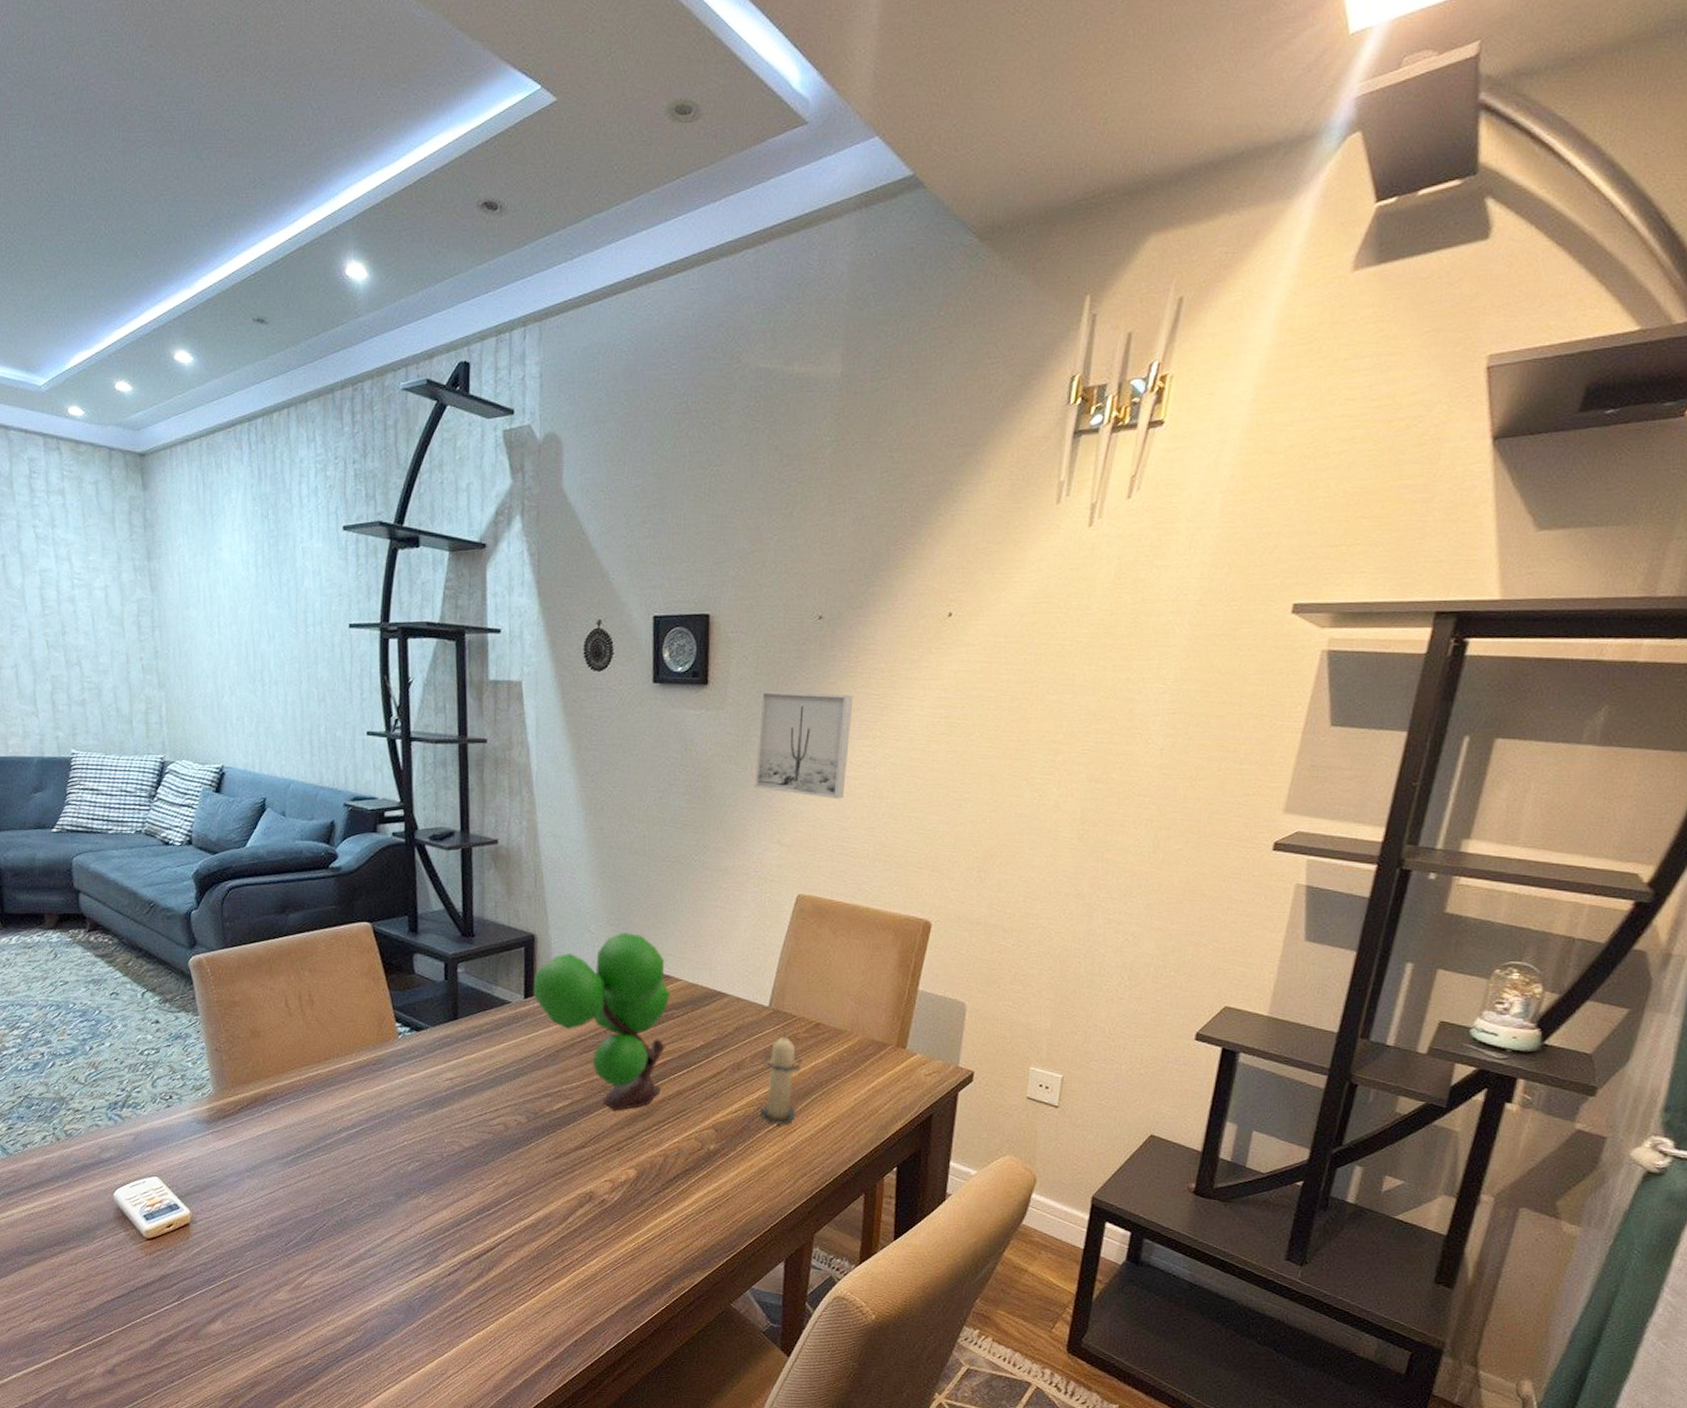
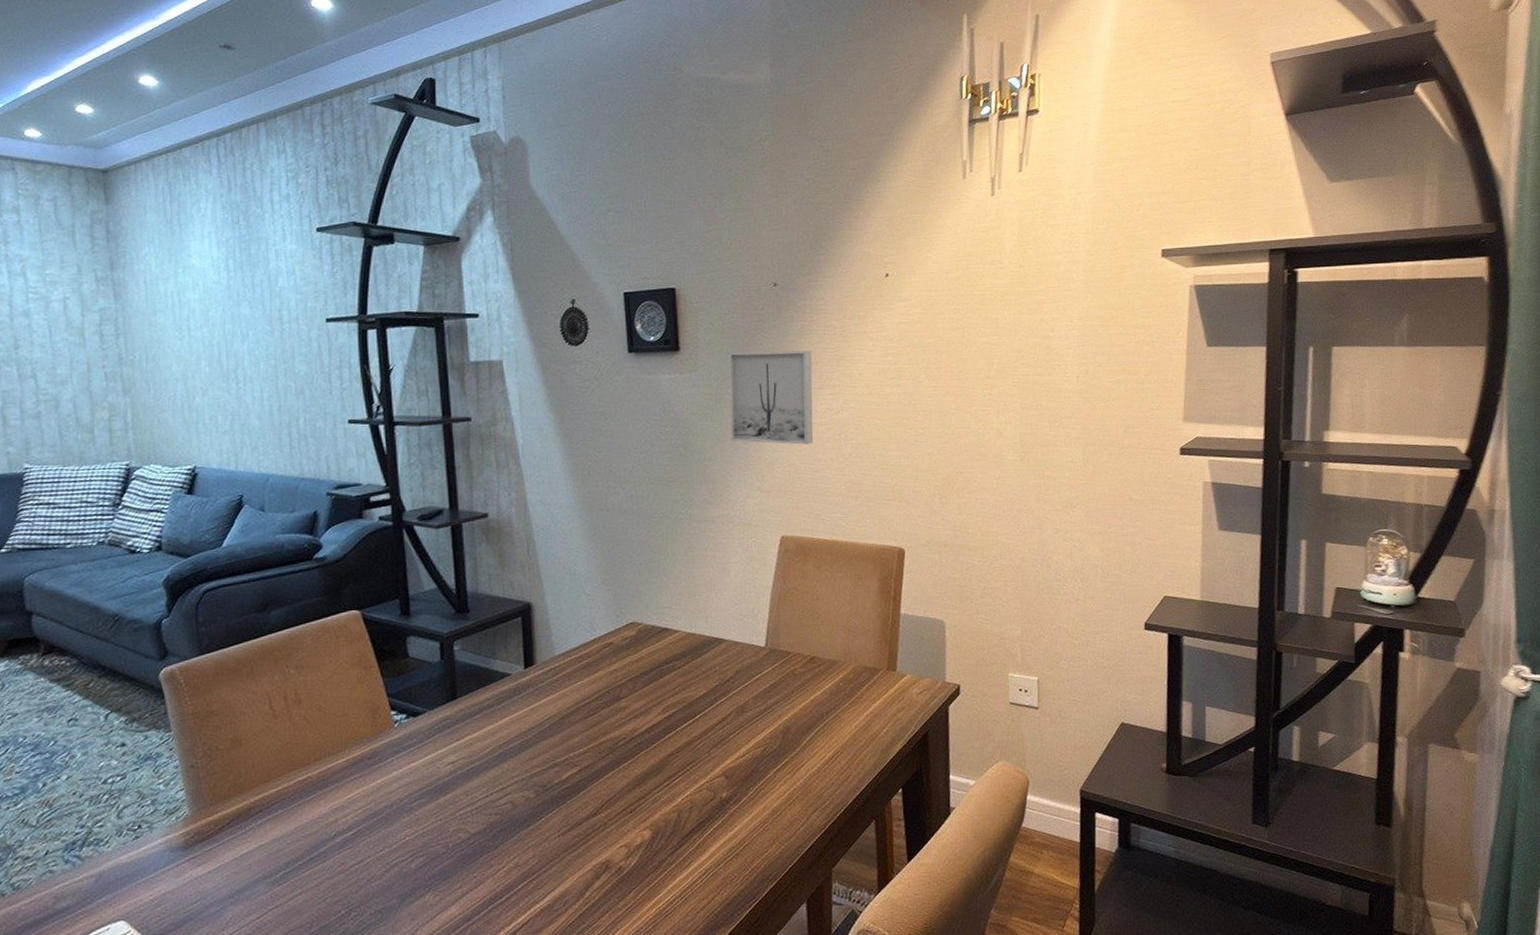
plant: present [533,932,671,1111] -> none [533,590,670,771]
candle: present [760,1032,802,1126] -> none [765,669,803,764]

